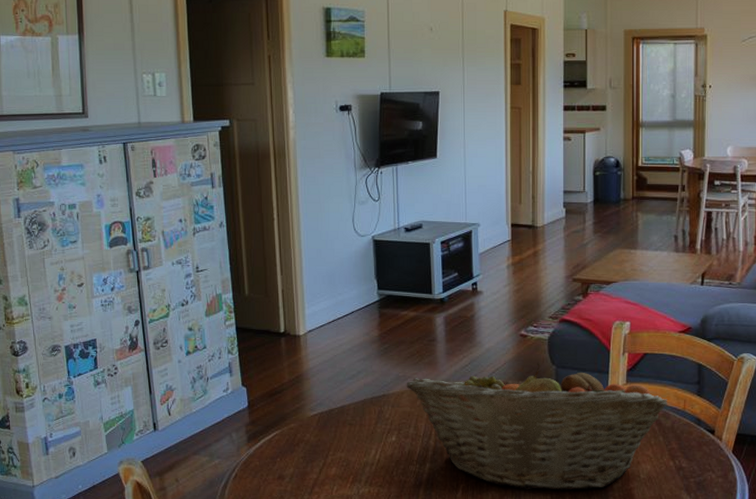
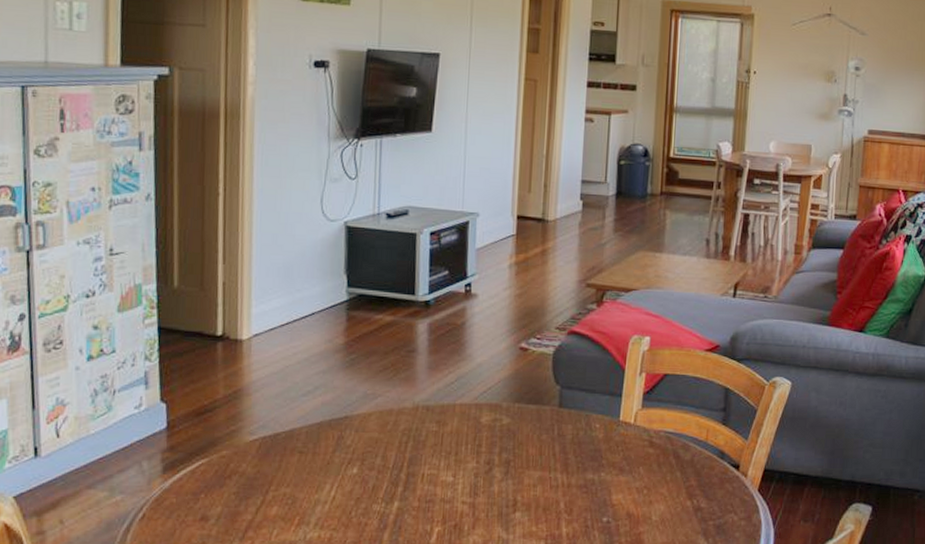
fruit basket: present [406,362,667,491] -> none [375,381,688,535]

